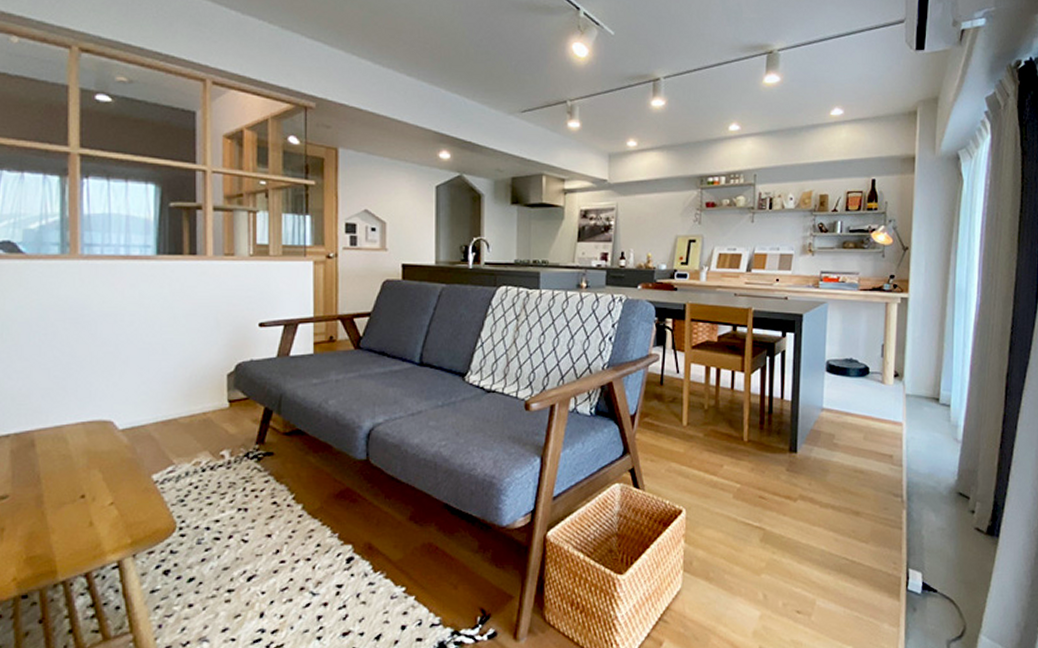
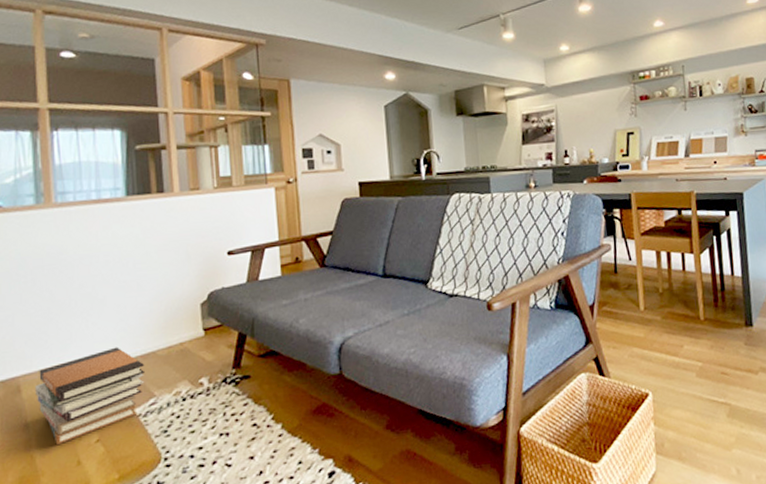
book stack: none [50,410,166,504] -> present [35,346,146,446]

